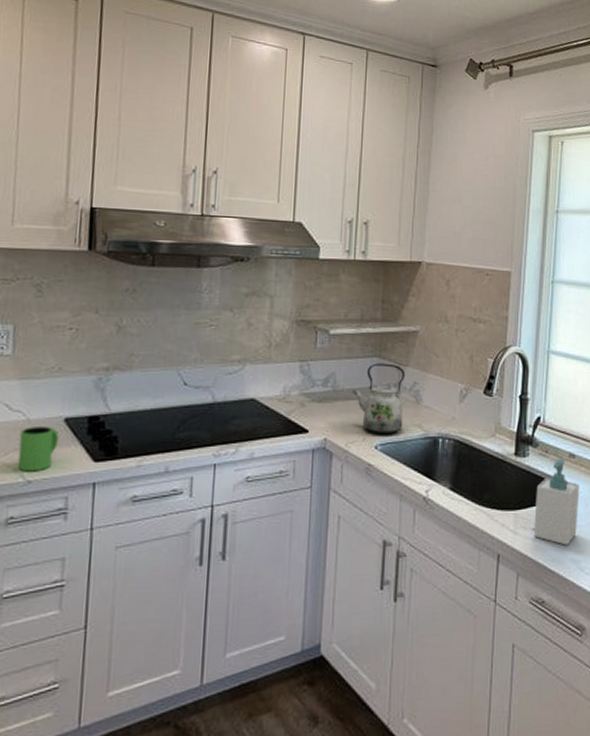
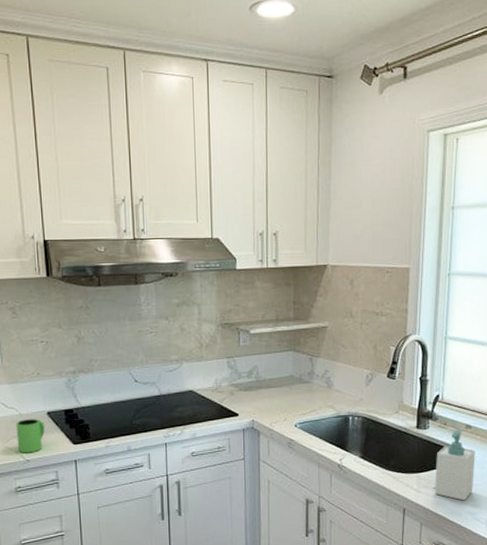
kettle: present [351,363,405,435] -> none [272,355,318,415]

